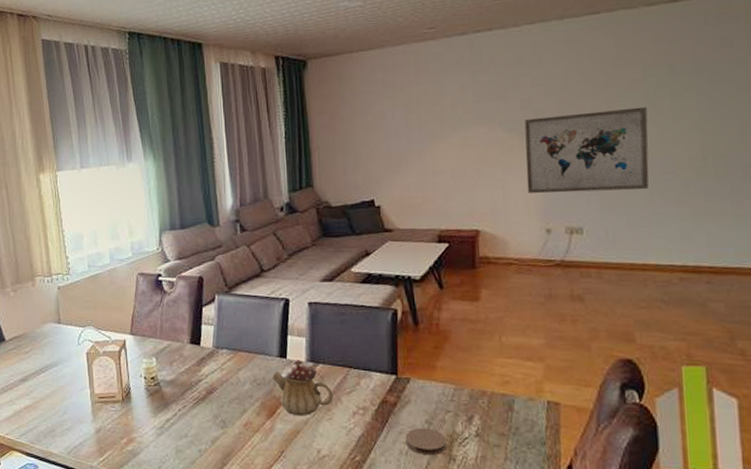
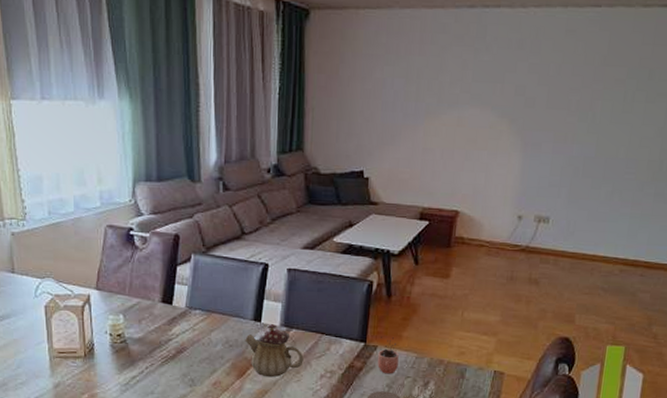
cocoa: none [412,368,436,409] -> present [378,337,399,374]
wall art: present [524,106,649,194] -> none [507,105,624,188]

